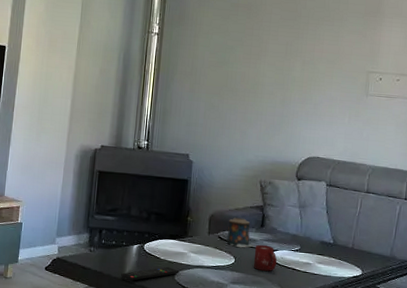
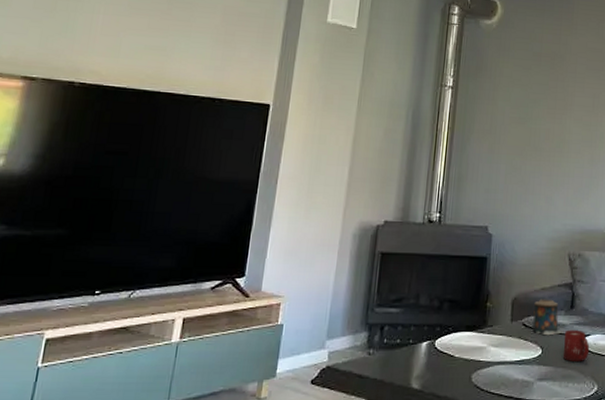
remote control: present [121,266,179,281] -> none [406,366,477,389]

